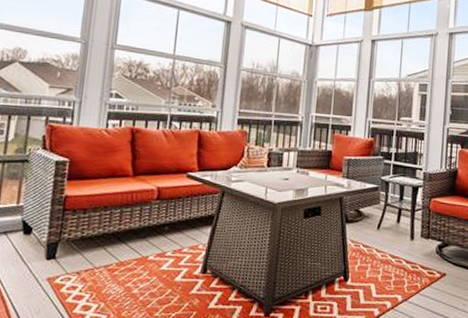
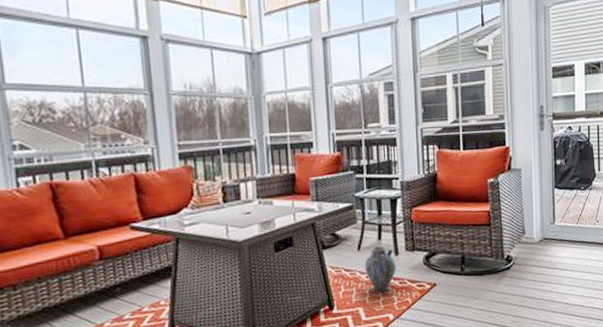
ceramic jug: none [381,228,411,273] -> present [364,246,396,292]

